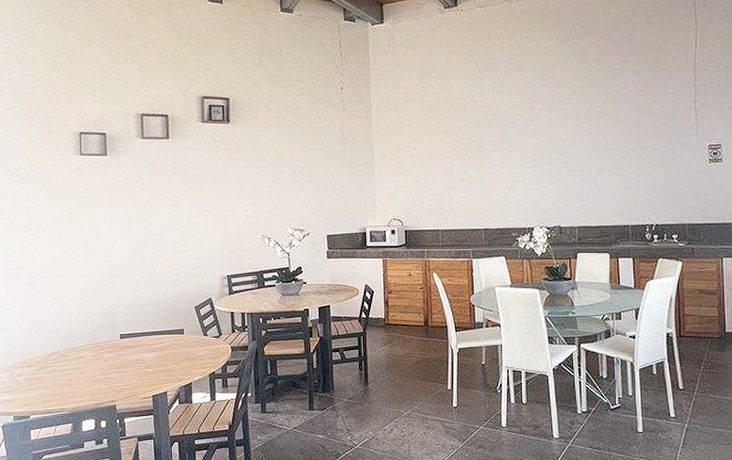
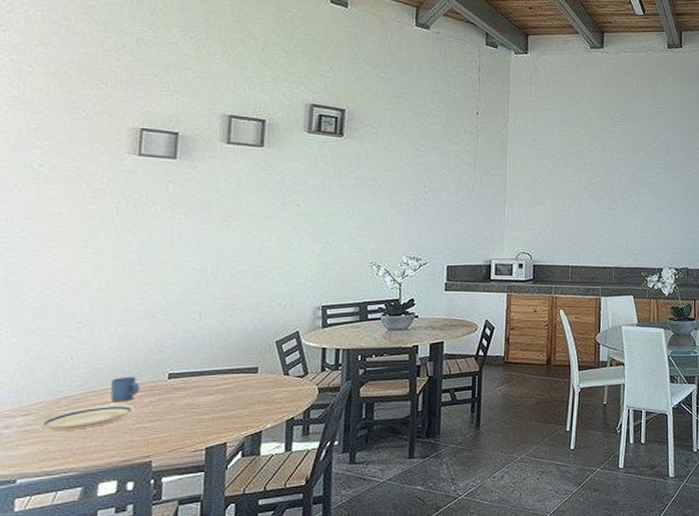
plate: none [40,358,100,378] -> present [40,404,135,430]
mug: none [82,336,102,357] -> present [110,376,140,402]

